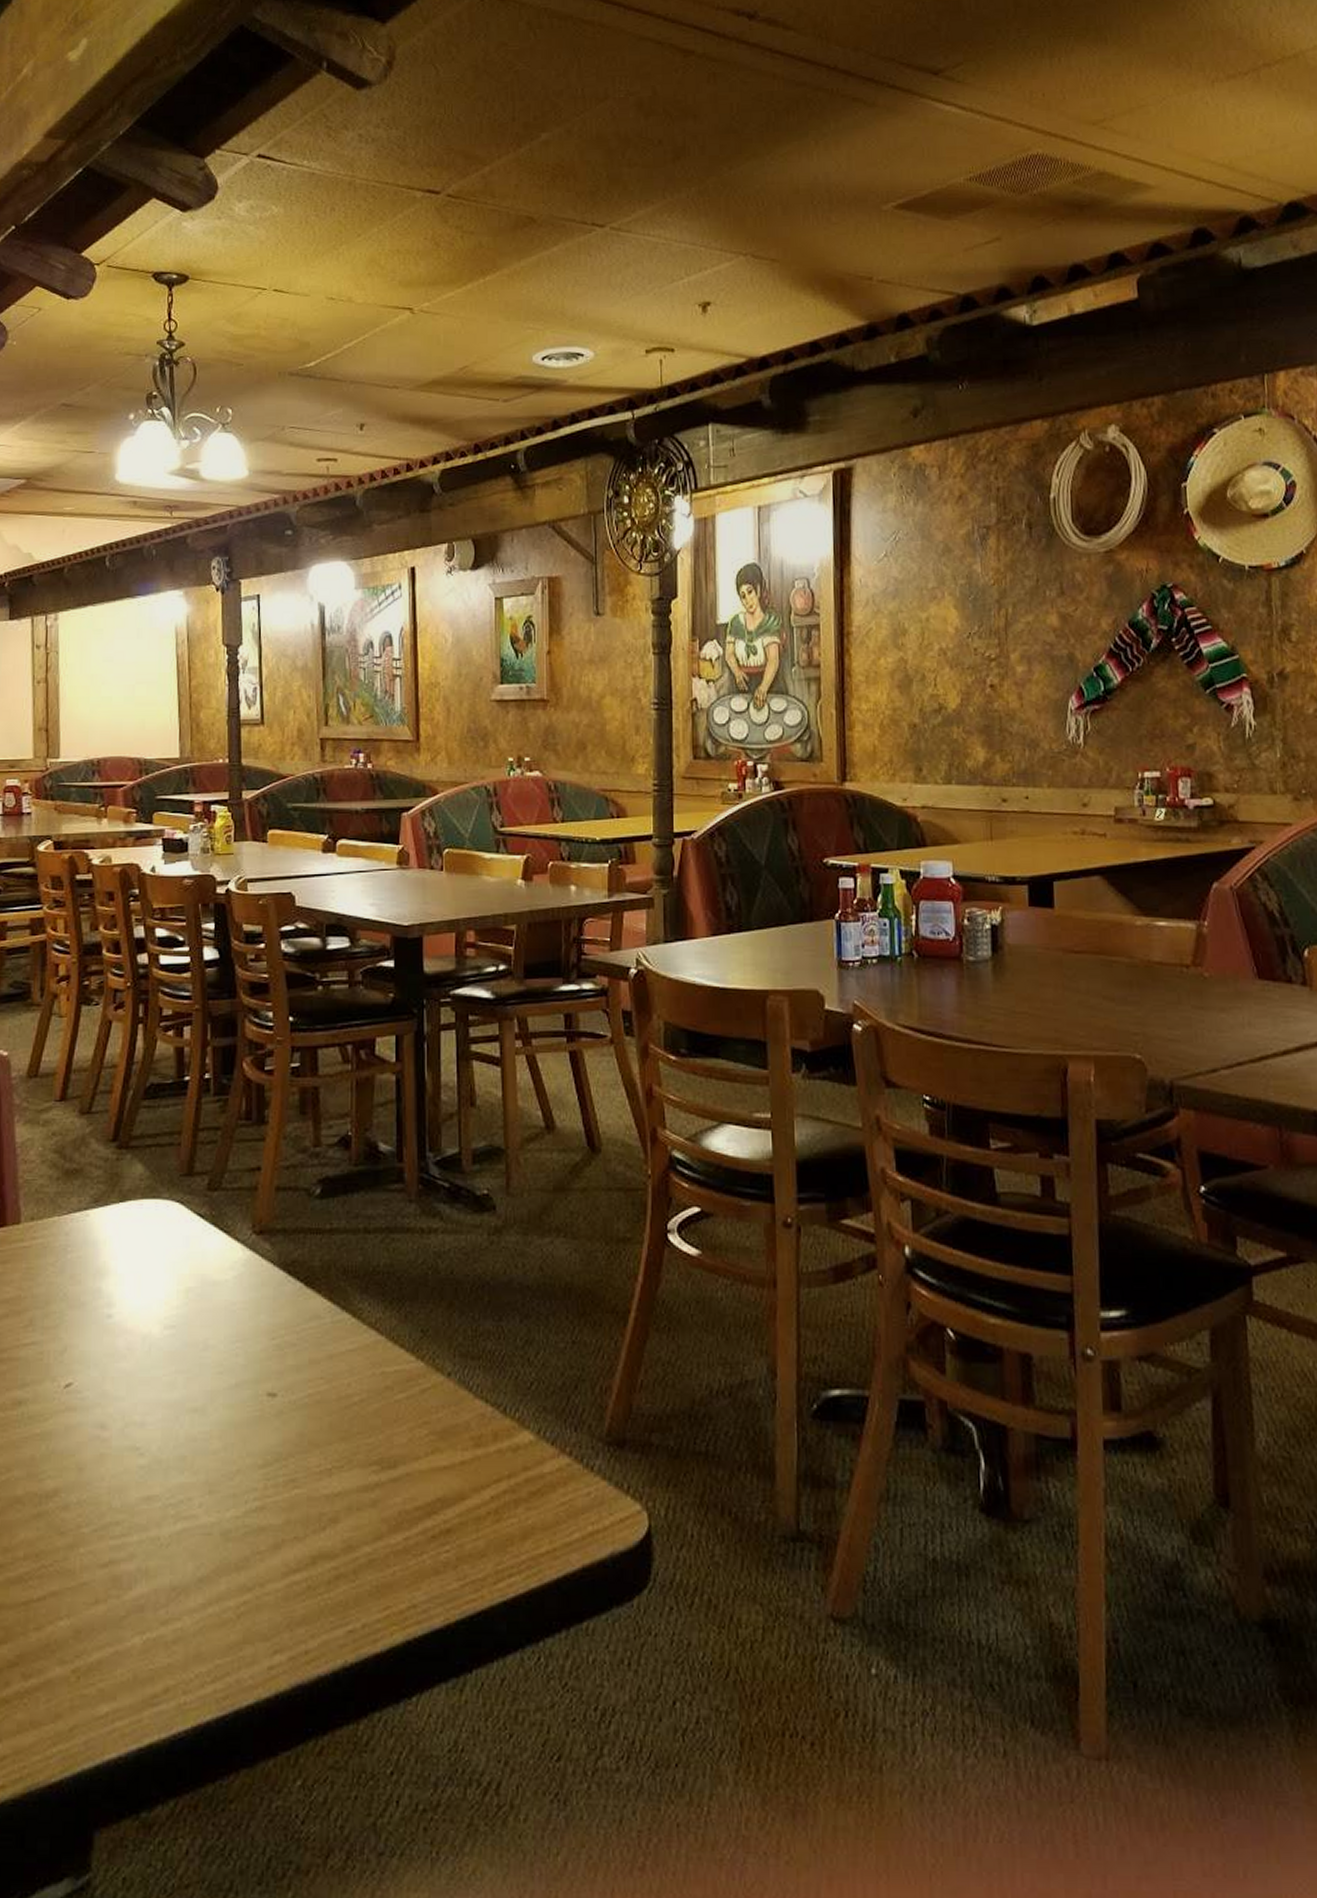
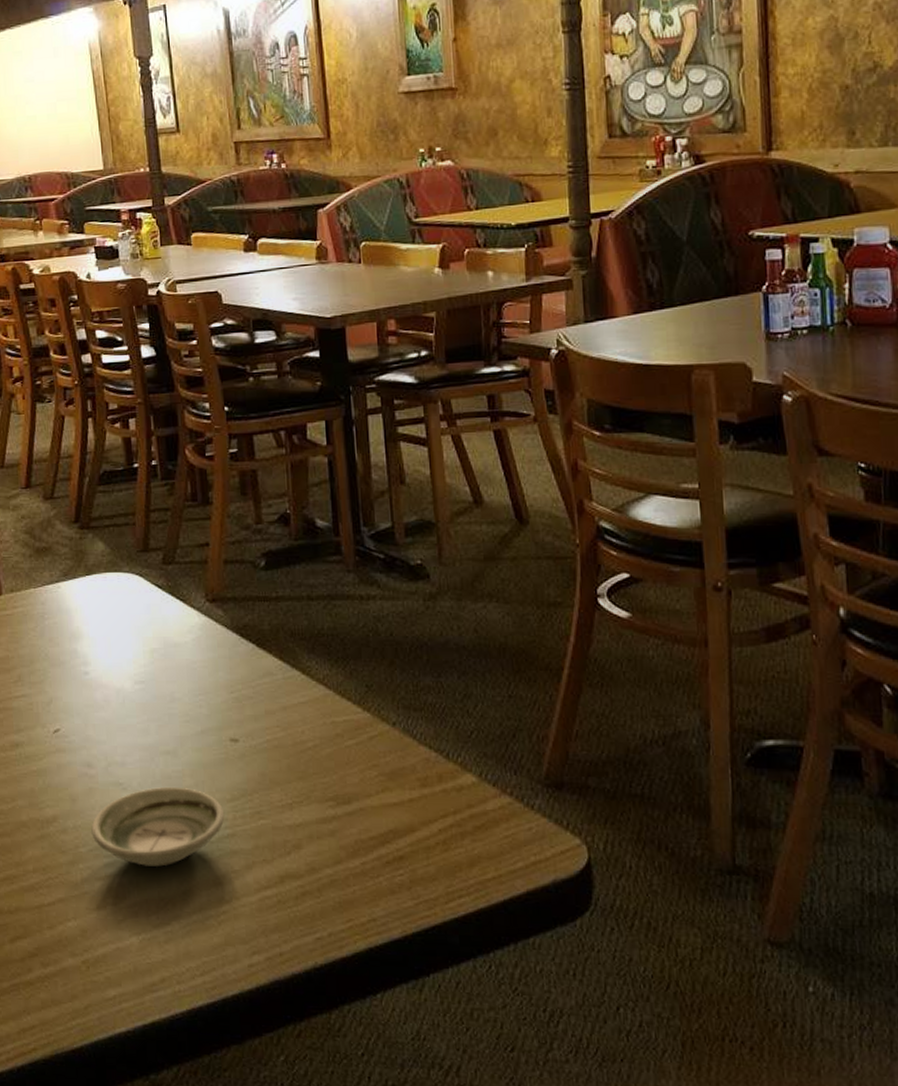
saucer: none [98,1451,255,1549] -> present [91,786,225,867]

